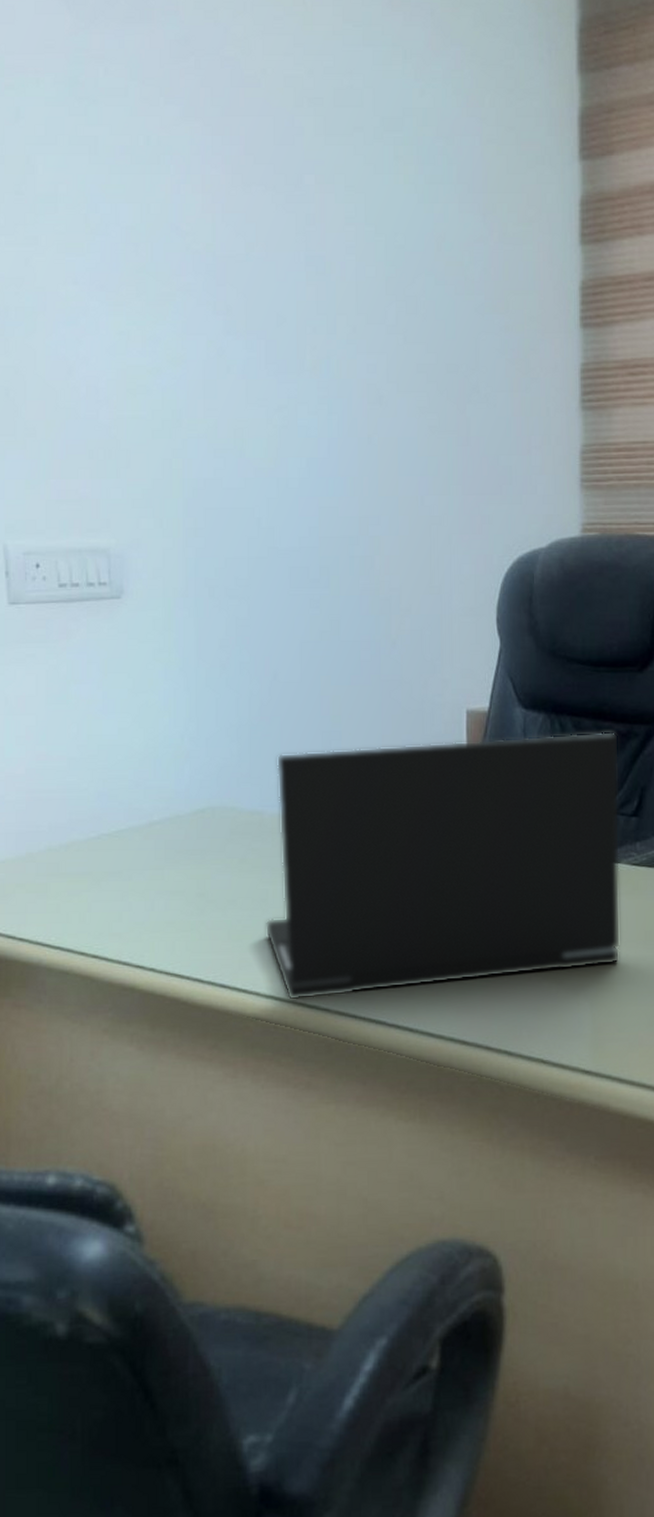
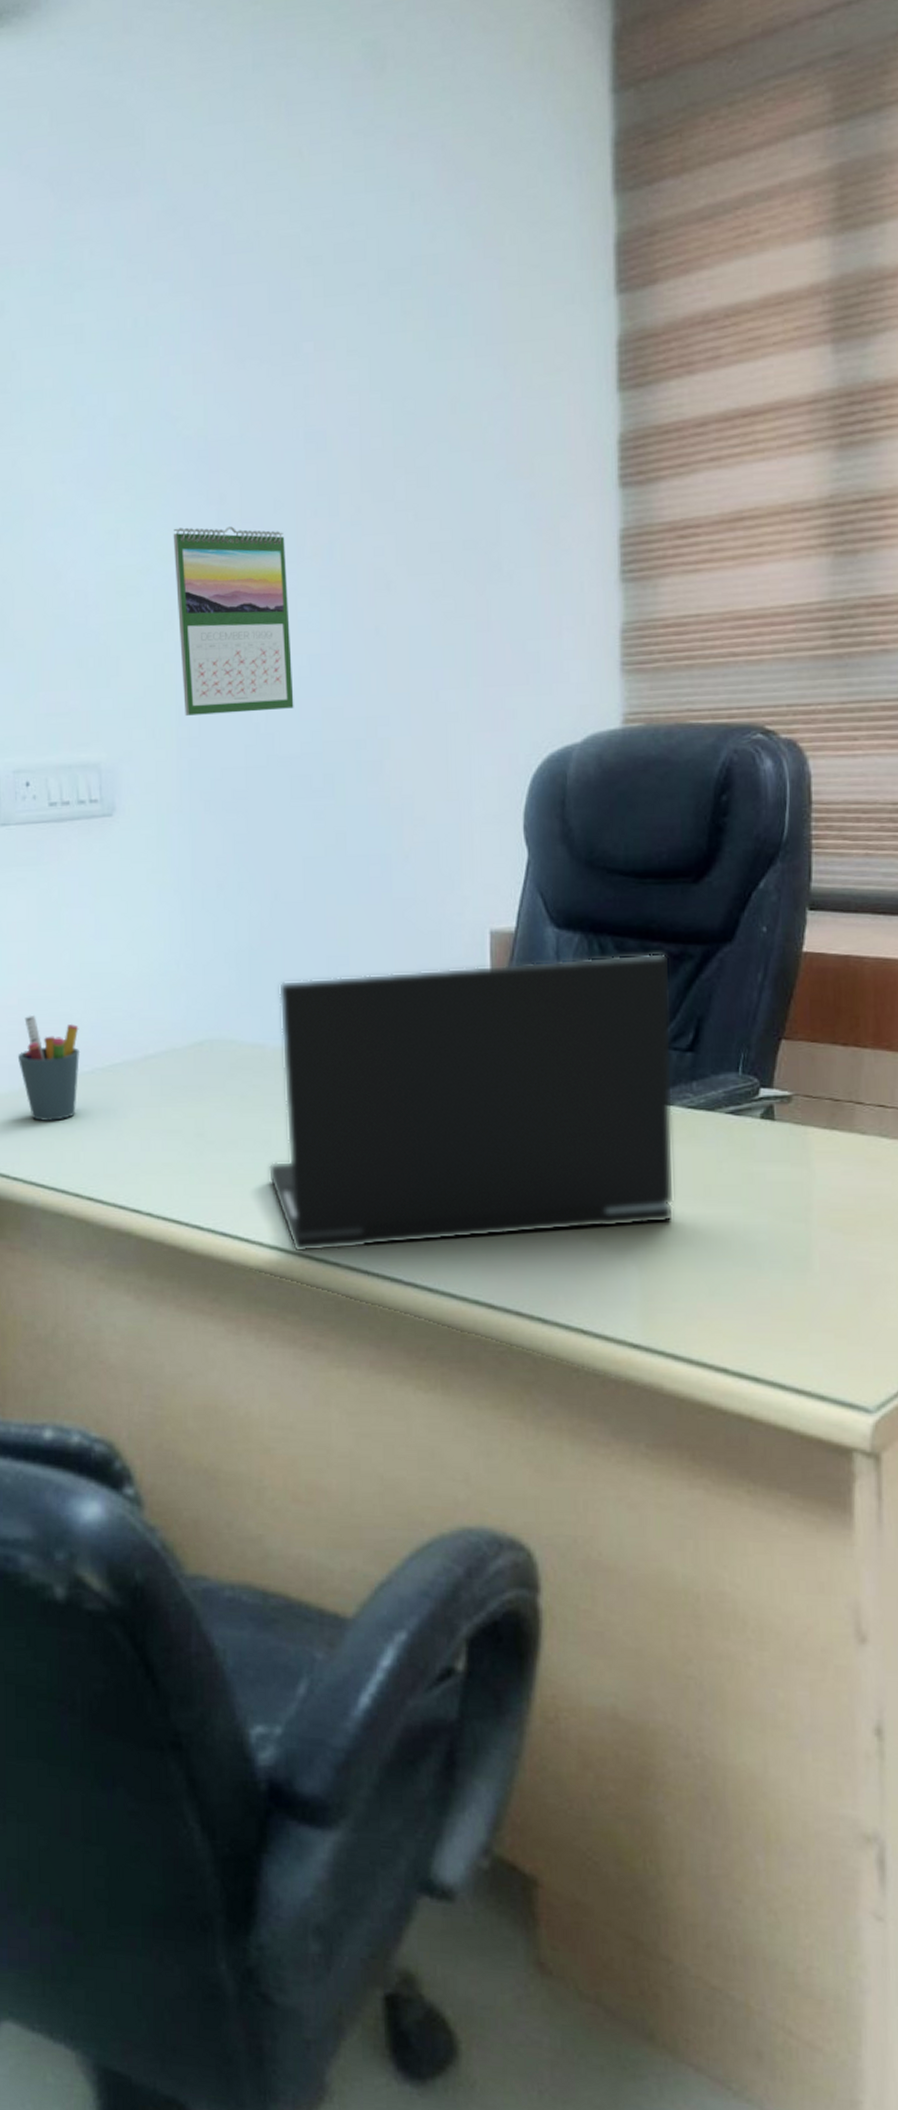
pen holder: none [24,785,87,885] -> present [17,1016,81,1122]
calendar: none [181,334,293,508] -> present [173,526,294,716]

